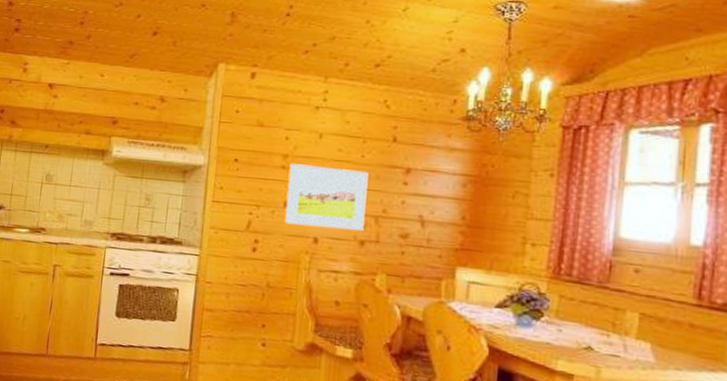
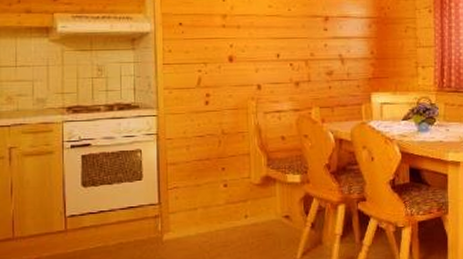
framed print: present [284,163,369,231] -> none [229,22,297,76]

